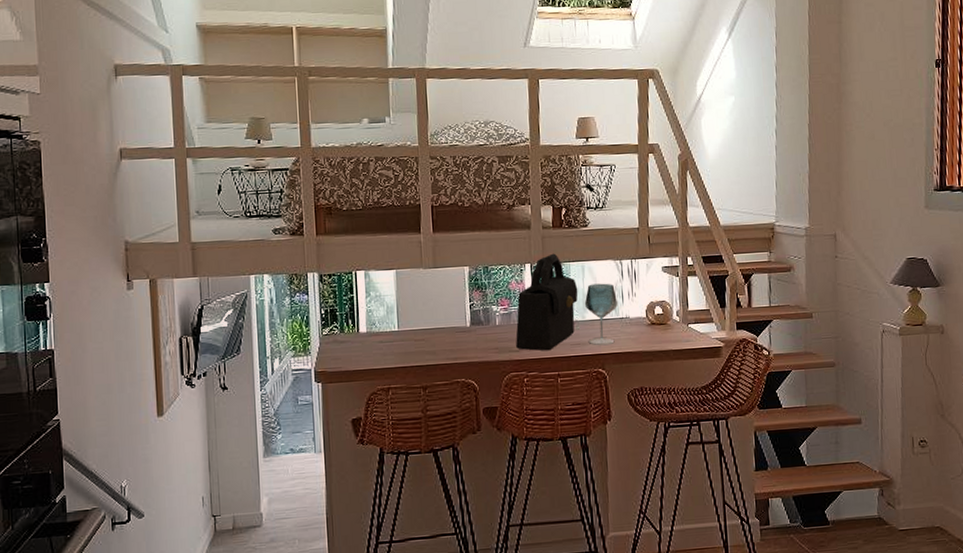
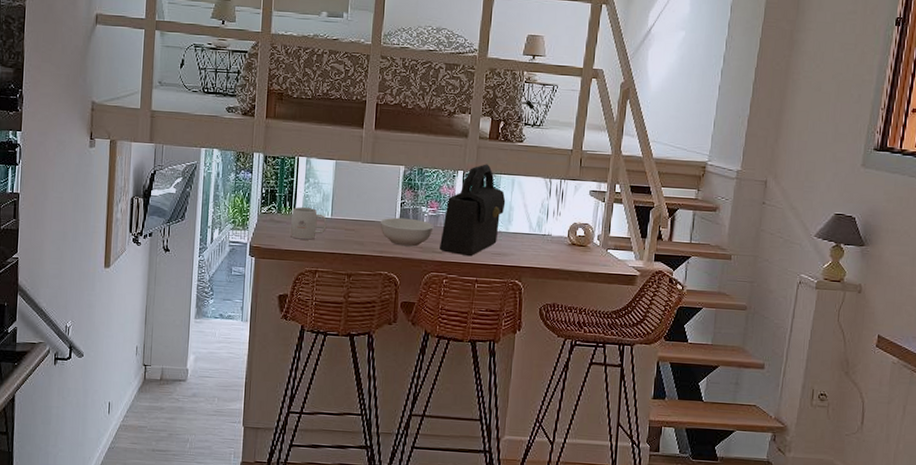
mug: none [355,323,395,358] -> present [290,207,327,240]
bowl: none [450,319,507,350] -> present [380,217,434,247]
wine glass: present [584,283,617,346] -> none [510,198,542,259]

